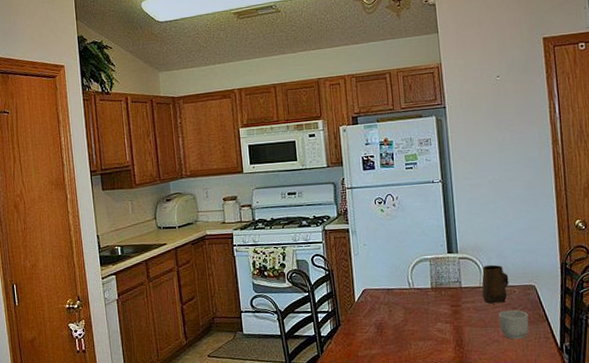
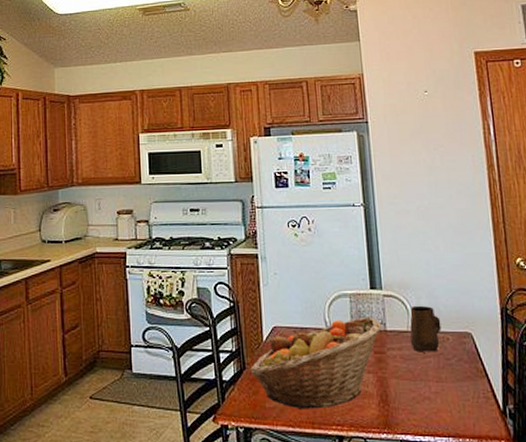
fruit basket: none [344,276,458,356] -> present [250,316,382,409]
mug: present [498,310,529,340] -> none [429,361,466,397]

